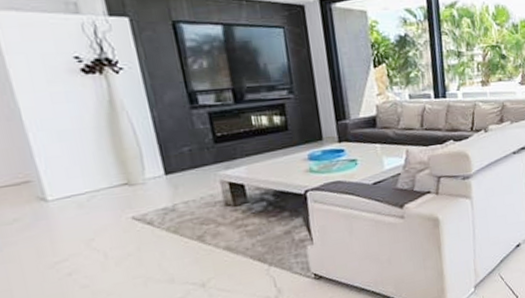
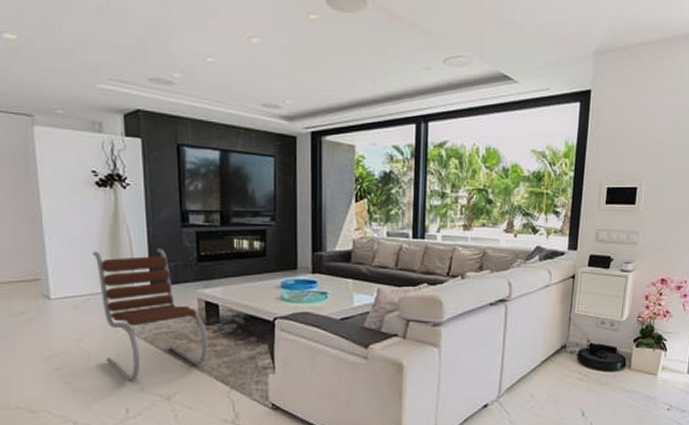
lounge chair: none [90,133,240,276] -> present [93,247,208,382]

